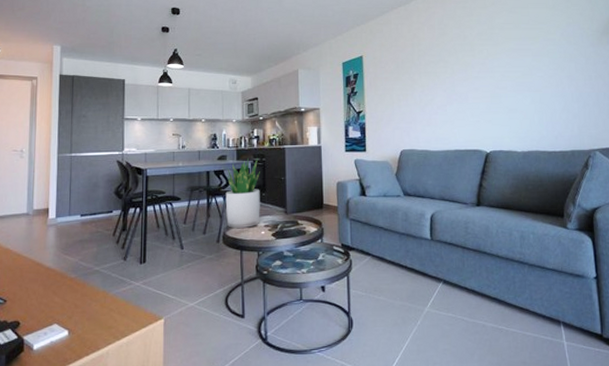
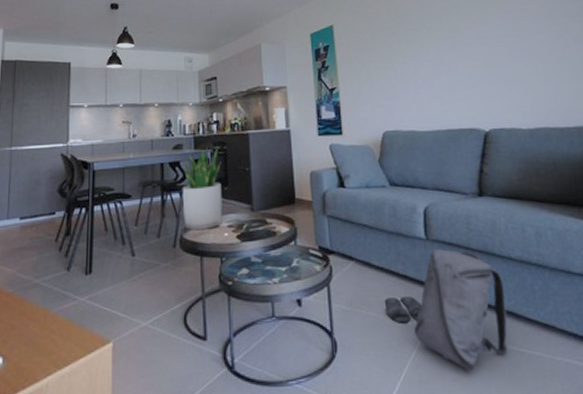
slippers: none [393,284,424,306] -> present [384,295,422,324]
backpack: none [417,248,492,343] -> present [414,249,508,371]

